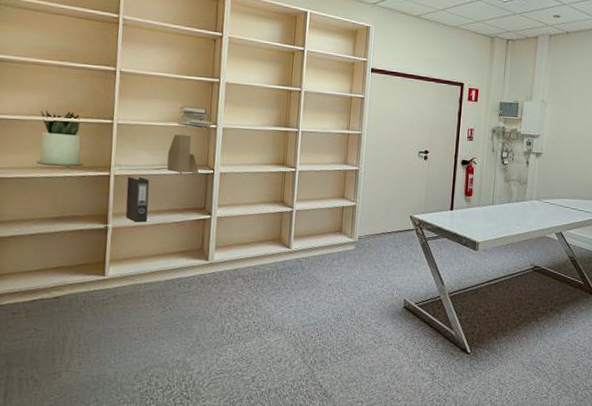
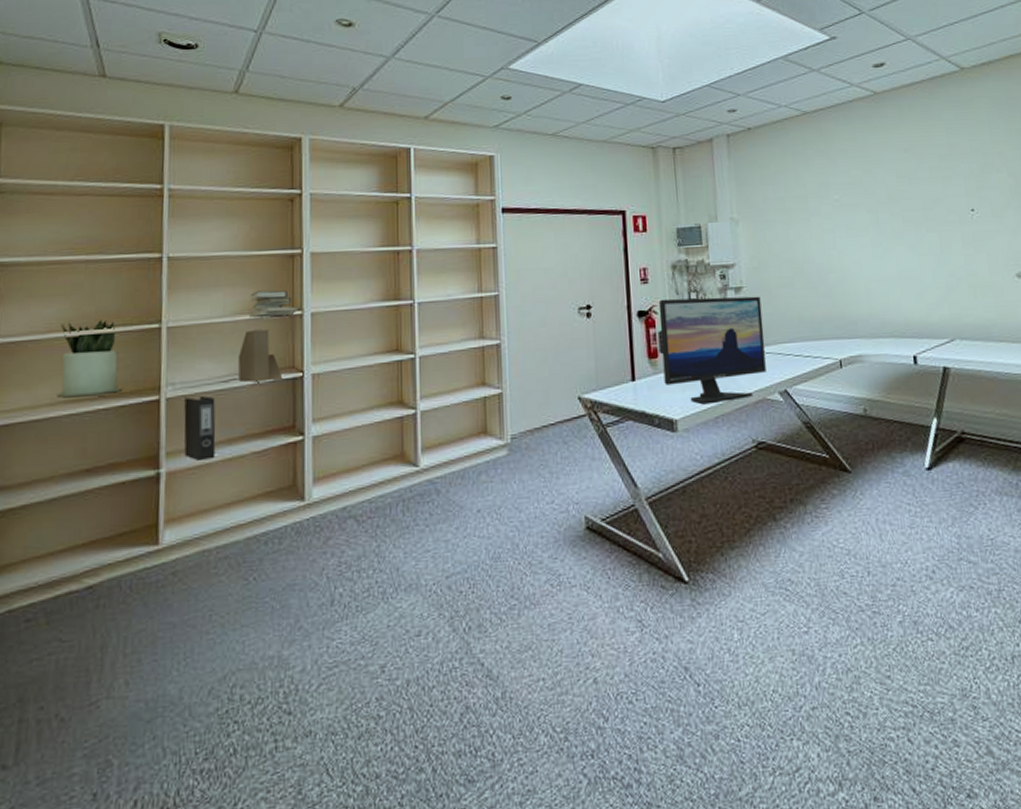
computer monitor: none [473,154,554,234] -> present [657,296,766,405]

